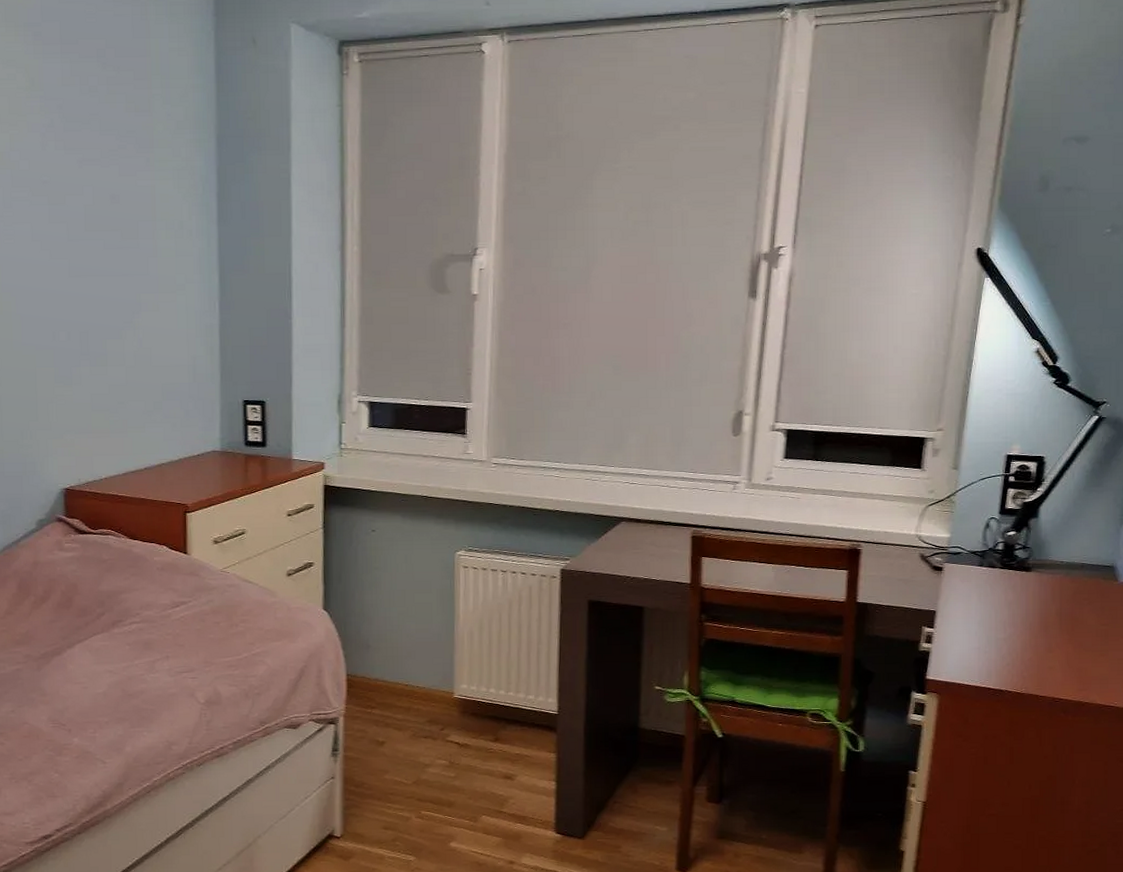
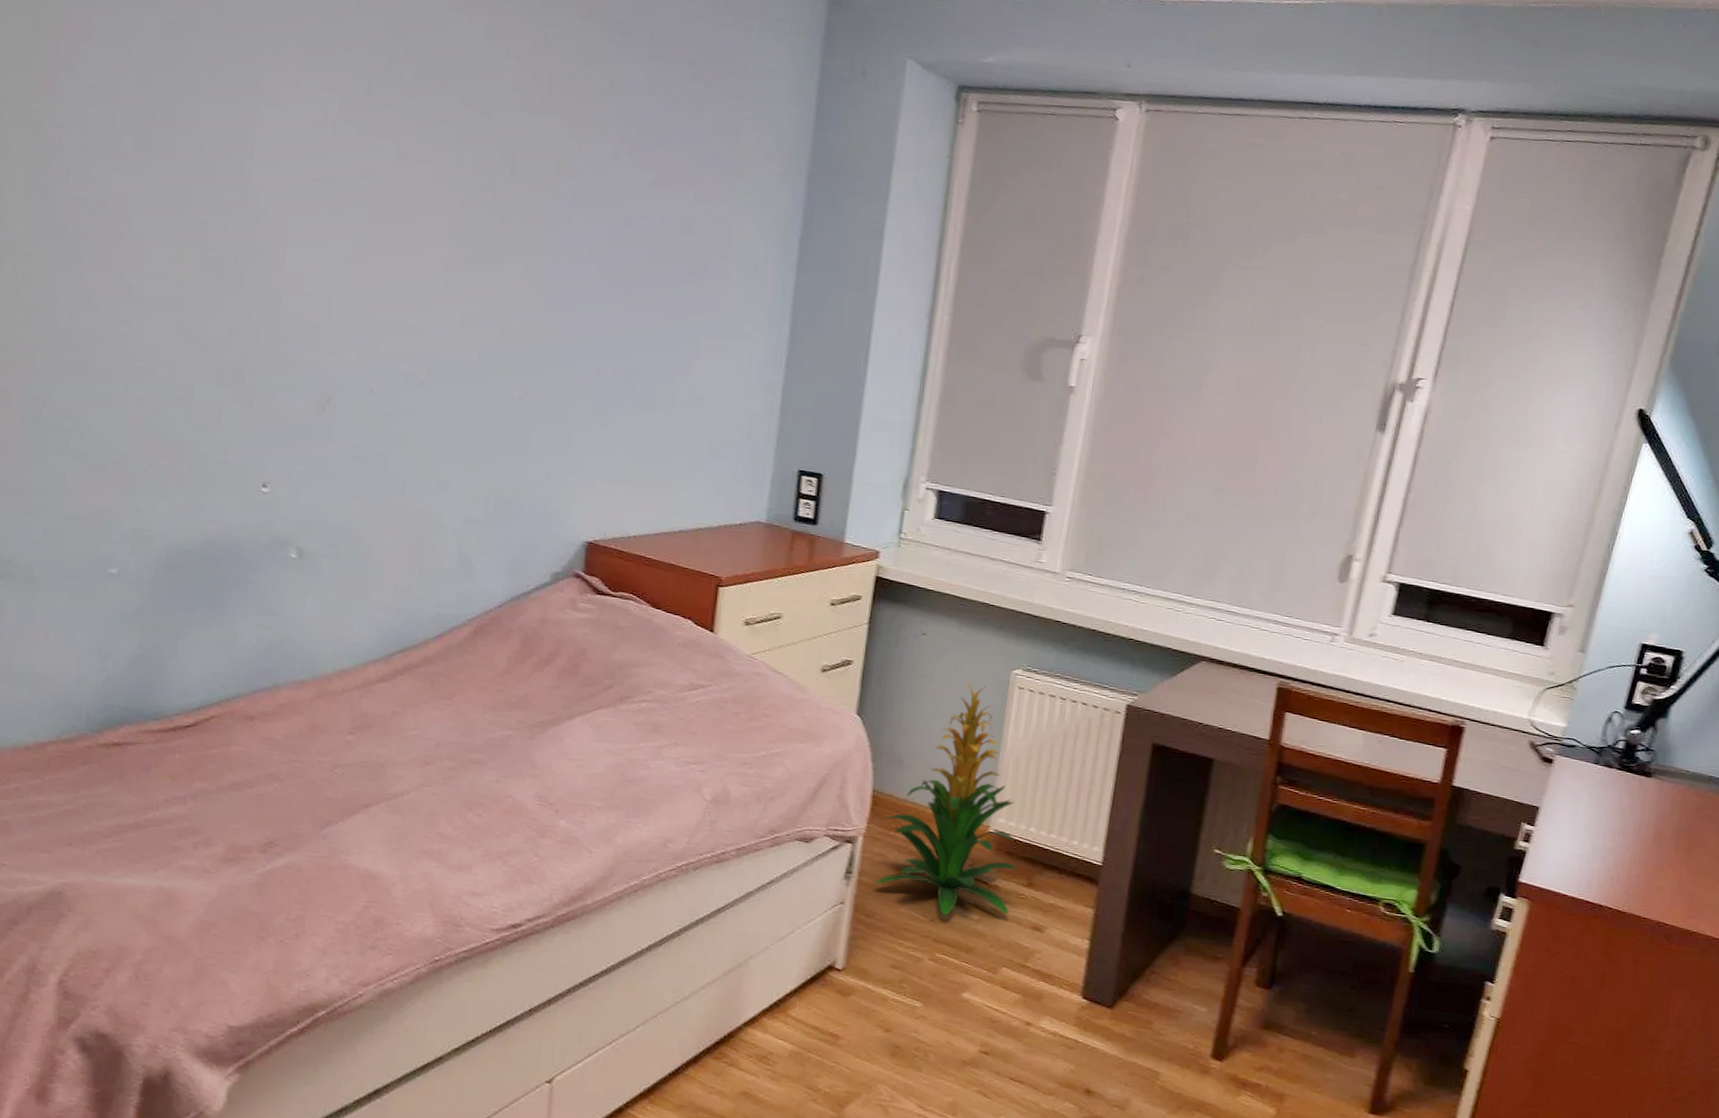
indoor plant: none [359,565,484,777] -> present [875,679,1018,916]

